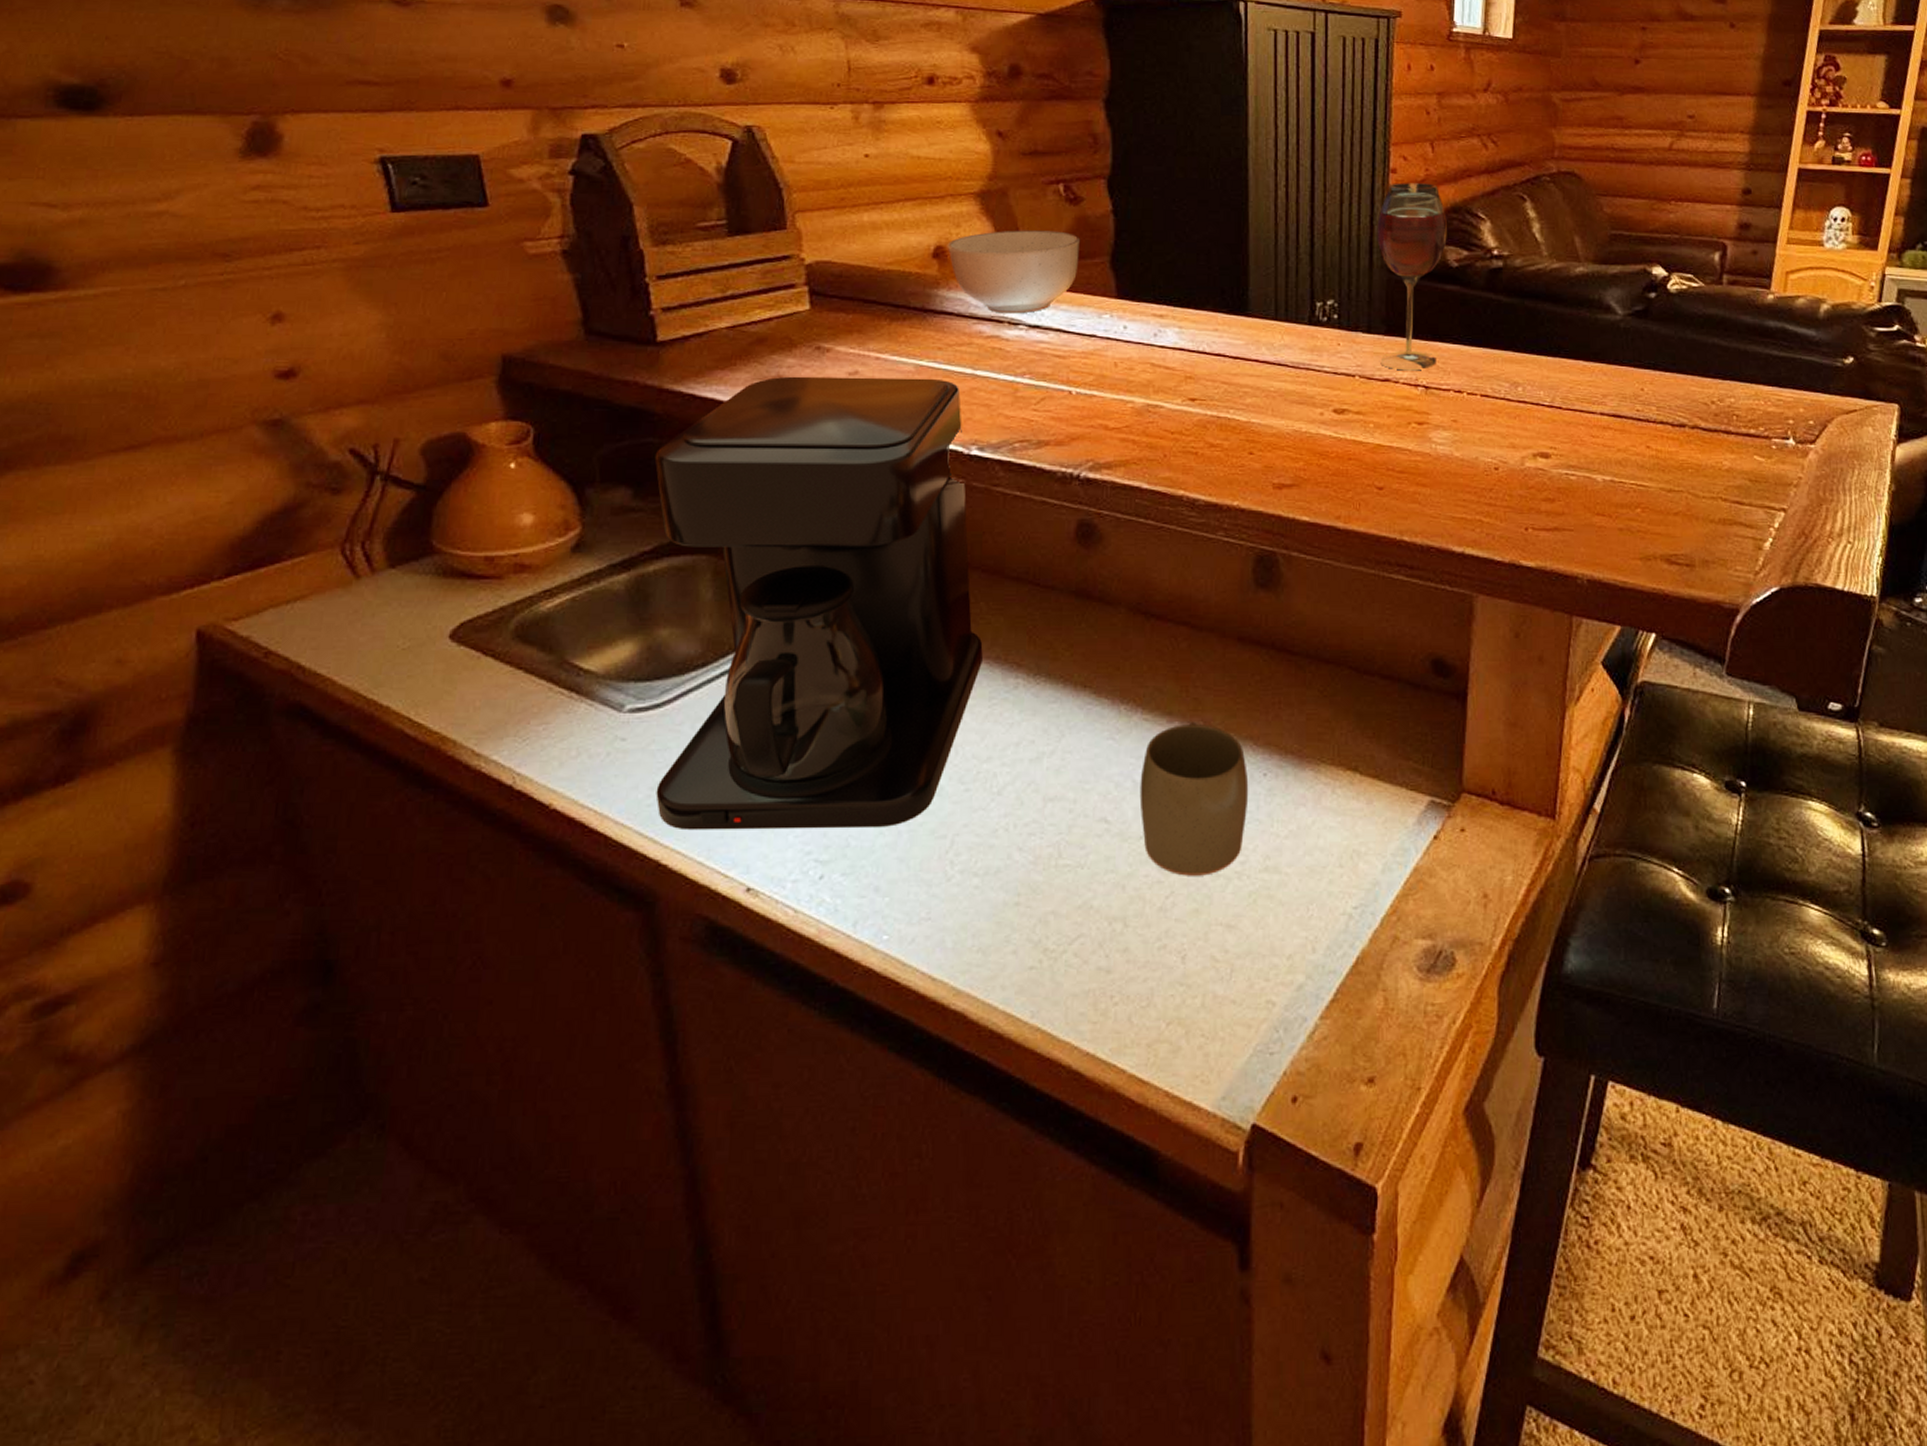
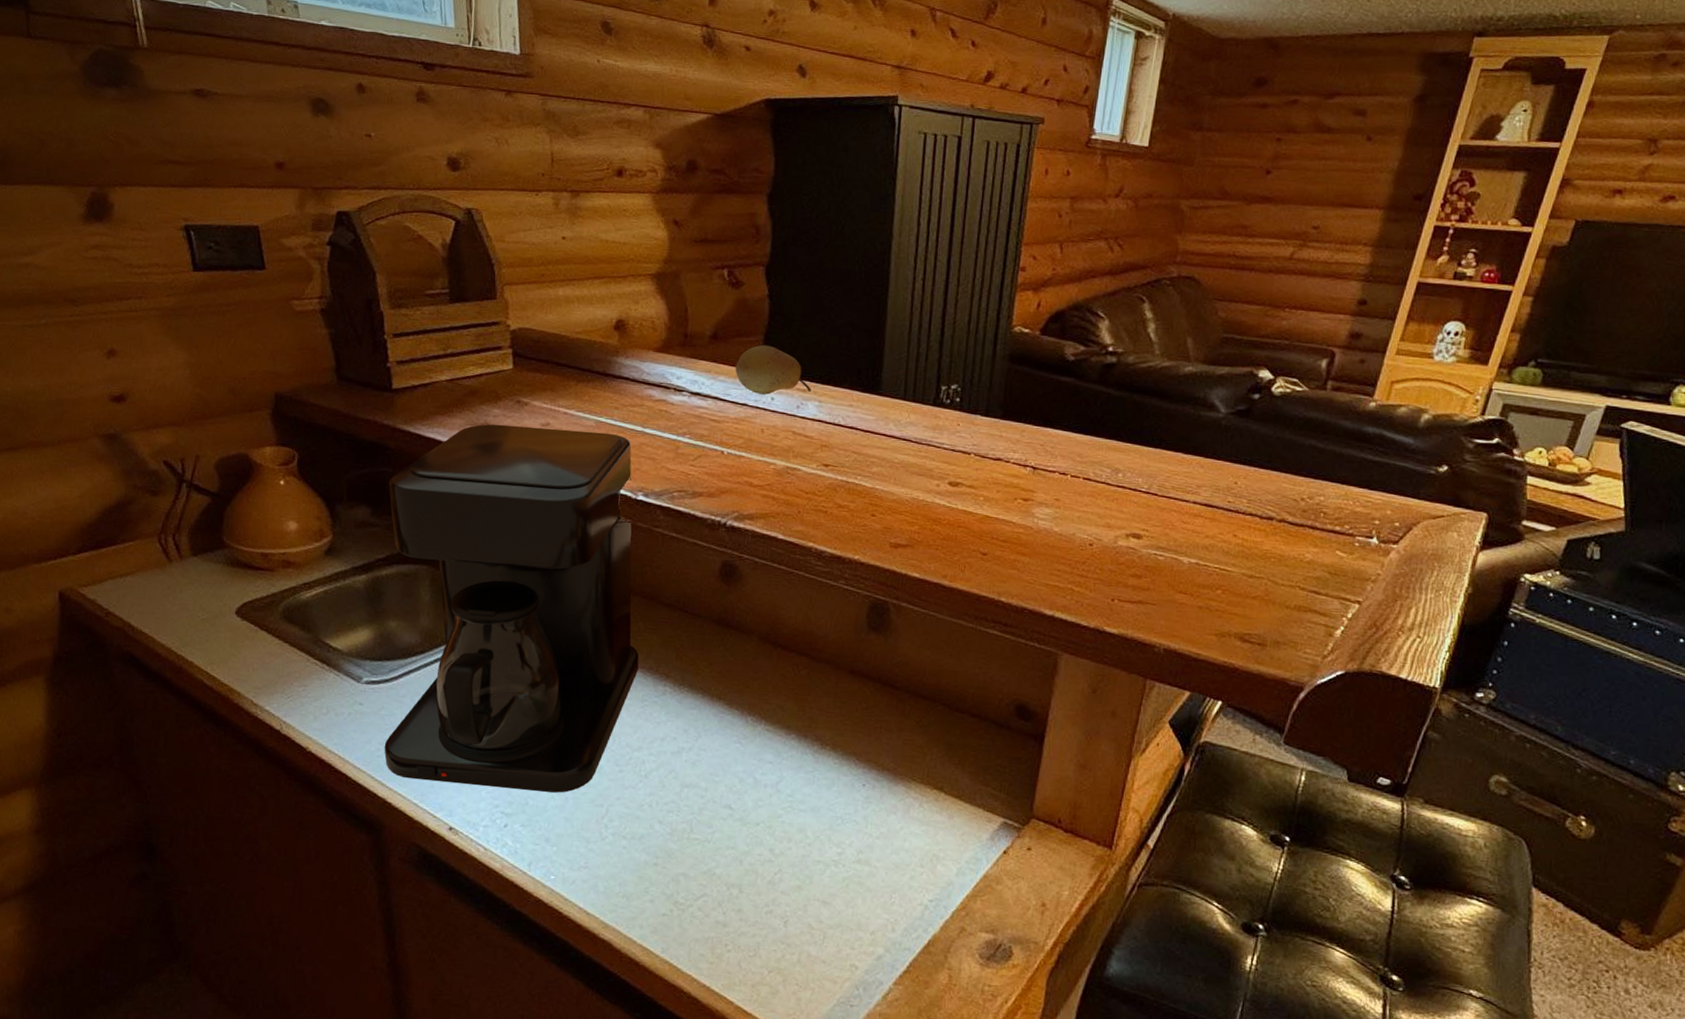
bowl: present [947,230,1081,314] -> none [626,308,740,382]
fruit: none [1079,266,1169,323] -> present [735,344,811,395]
mug: present [1139,723,1249,876] -> none [758,737,850,861]
wineglass: present [1377,183,1447,371] -> none [994,280,1068,453]

